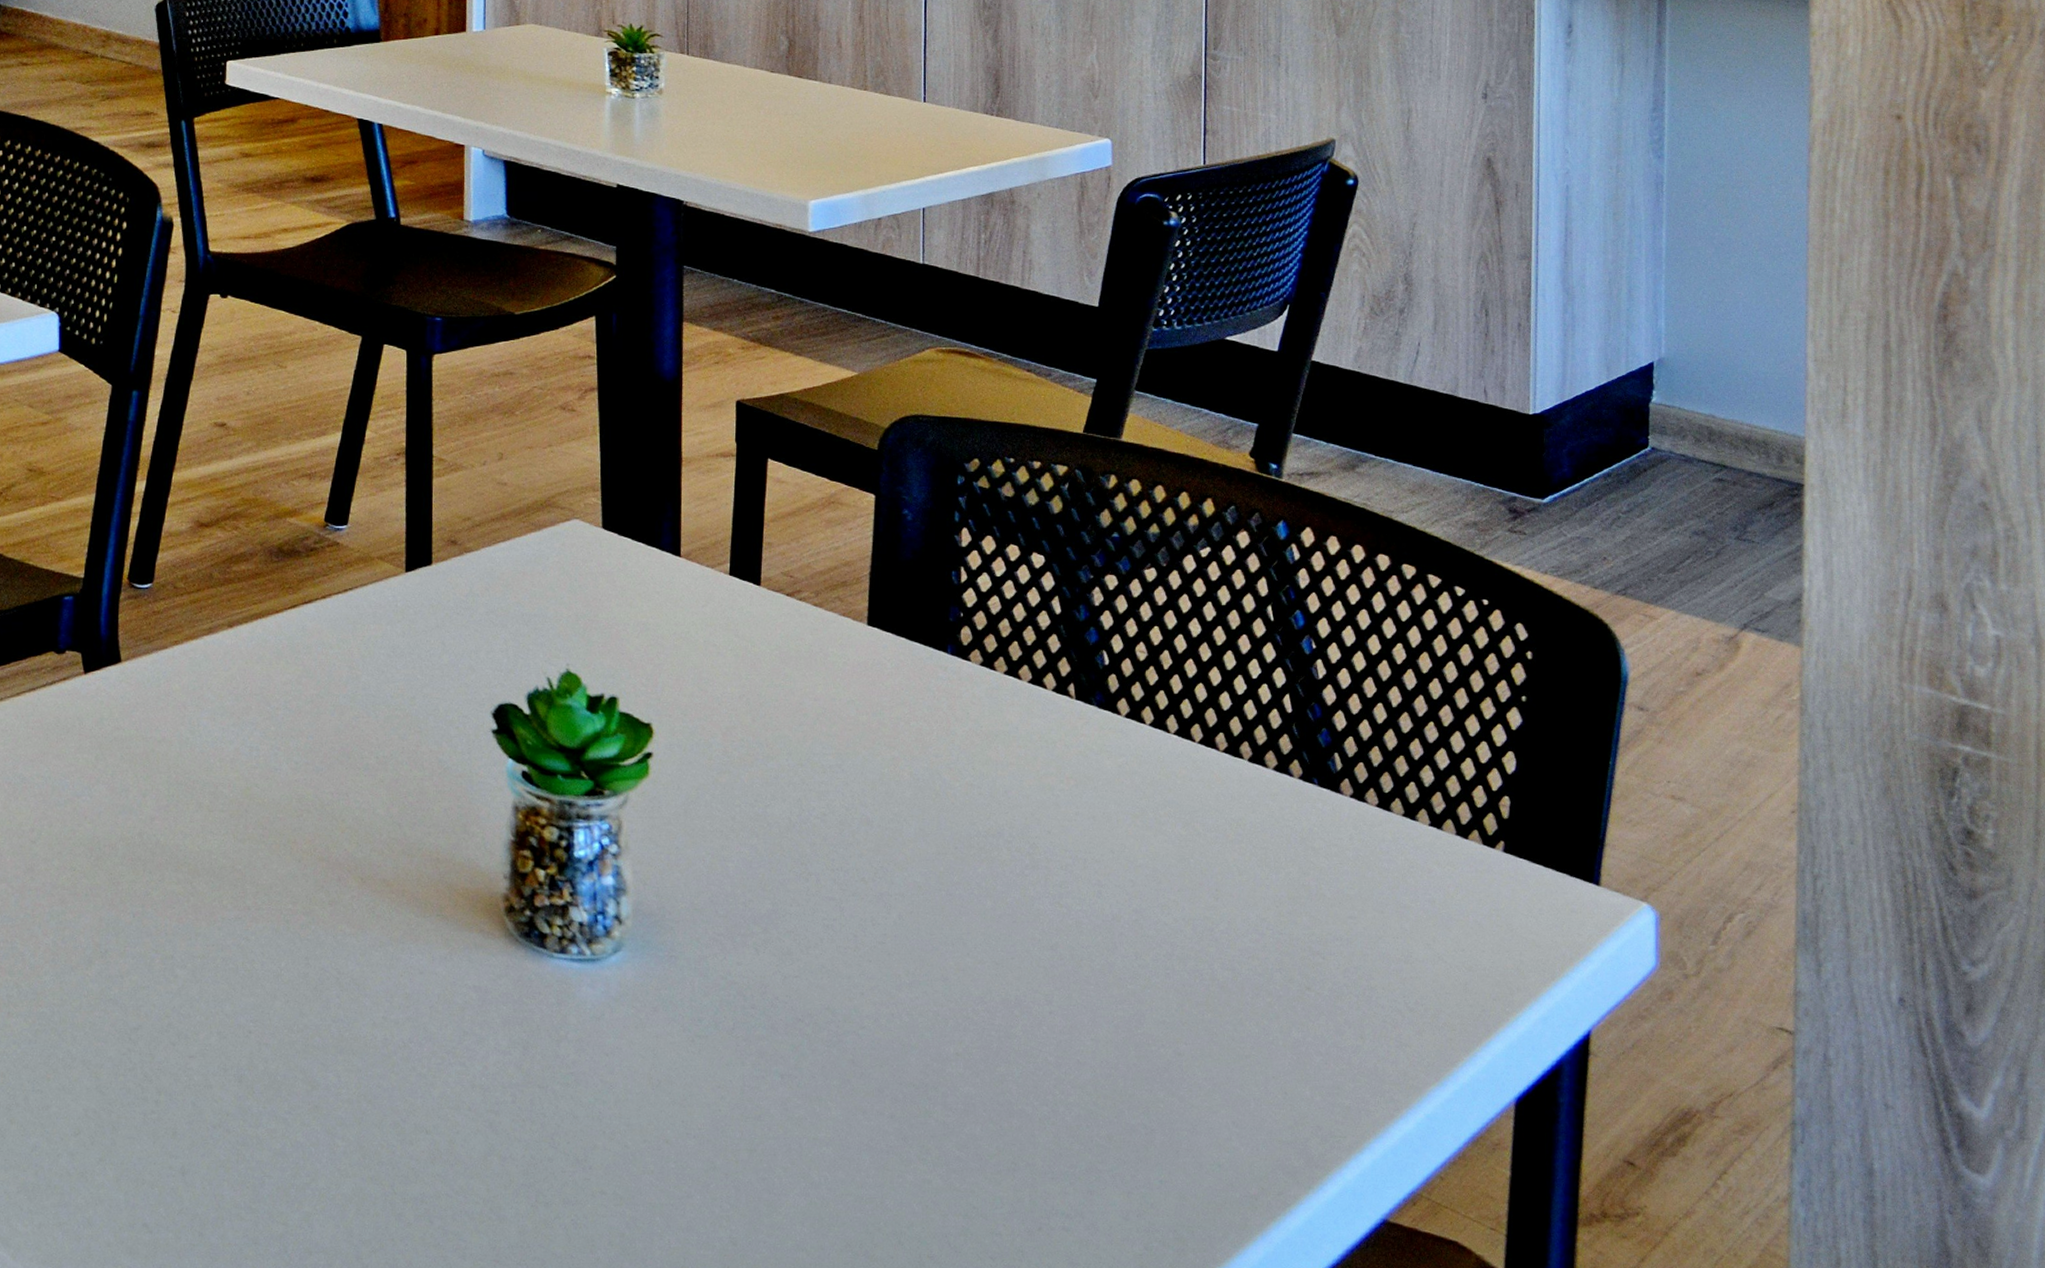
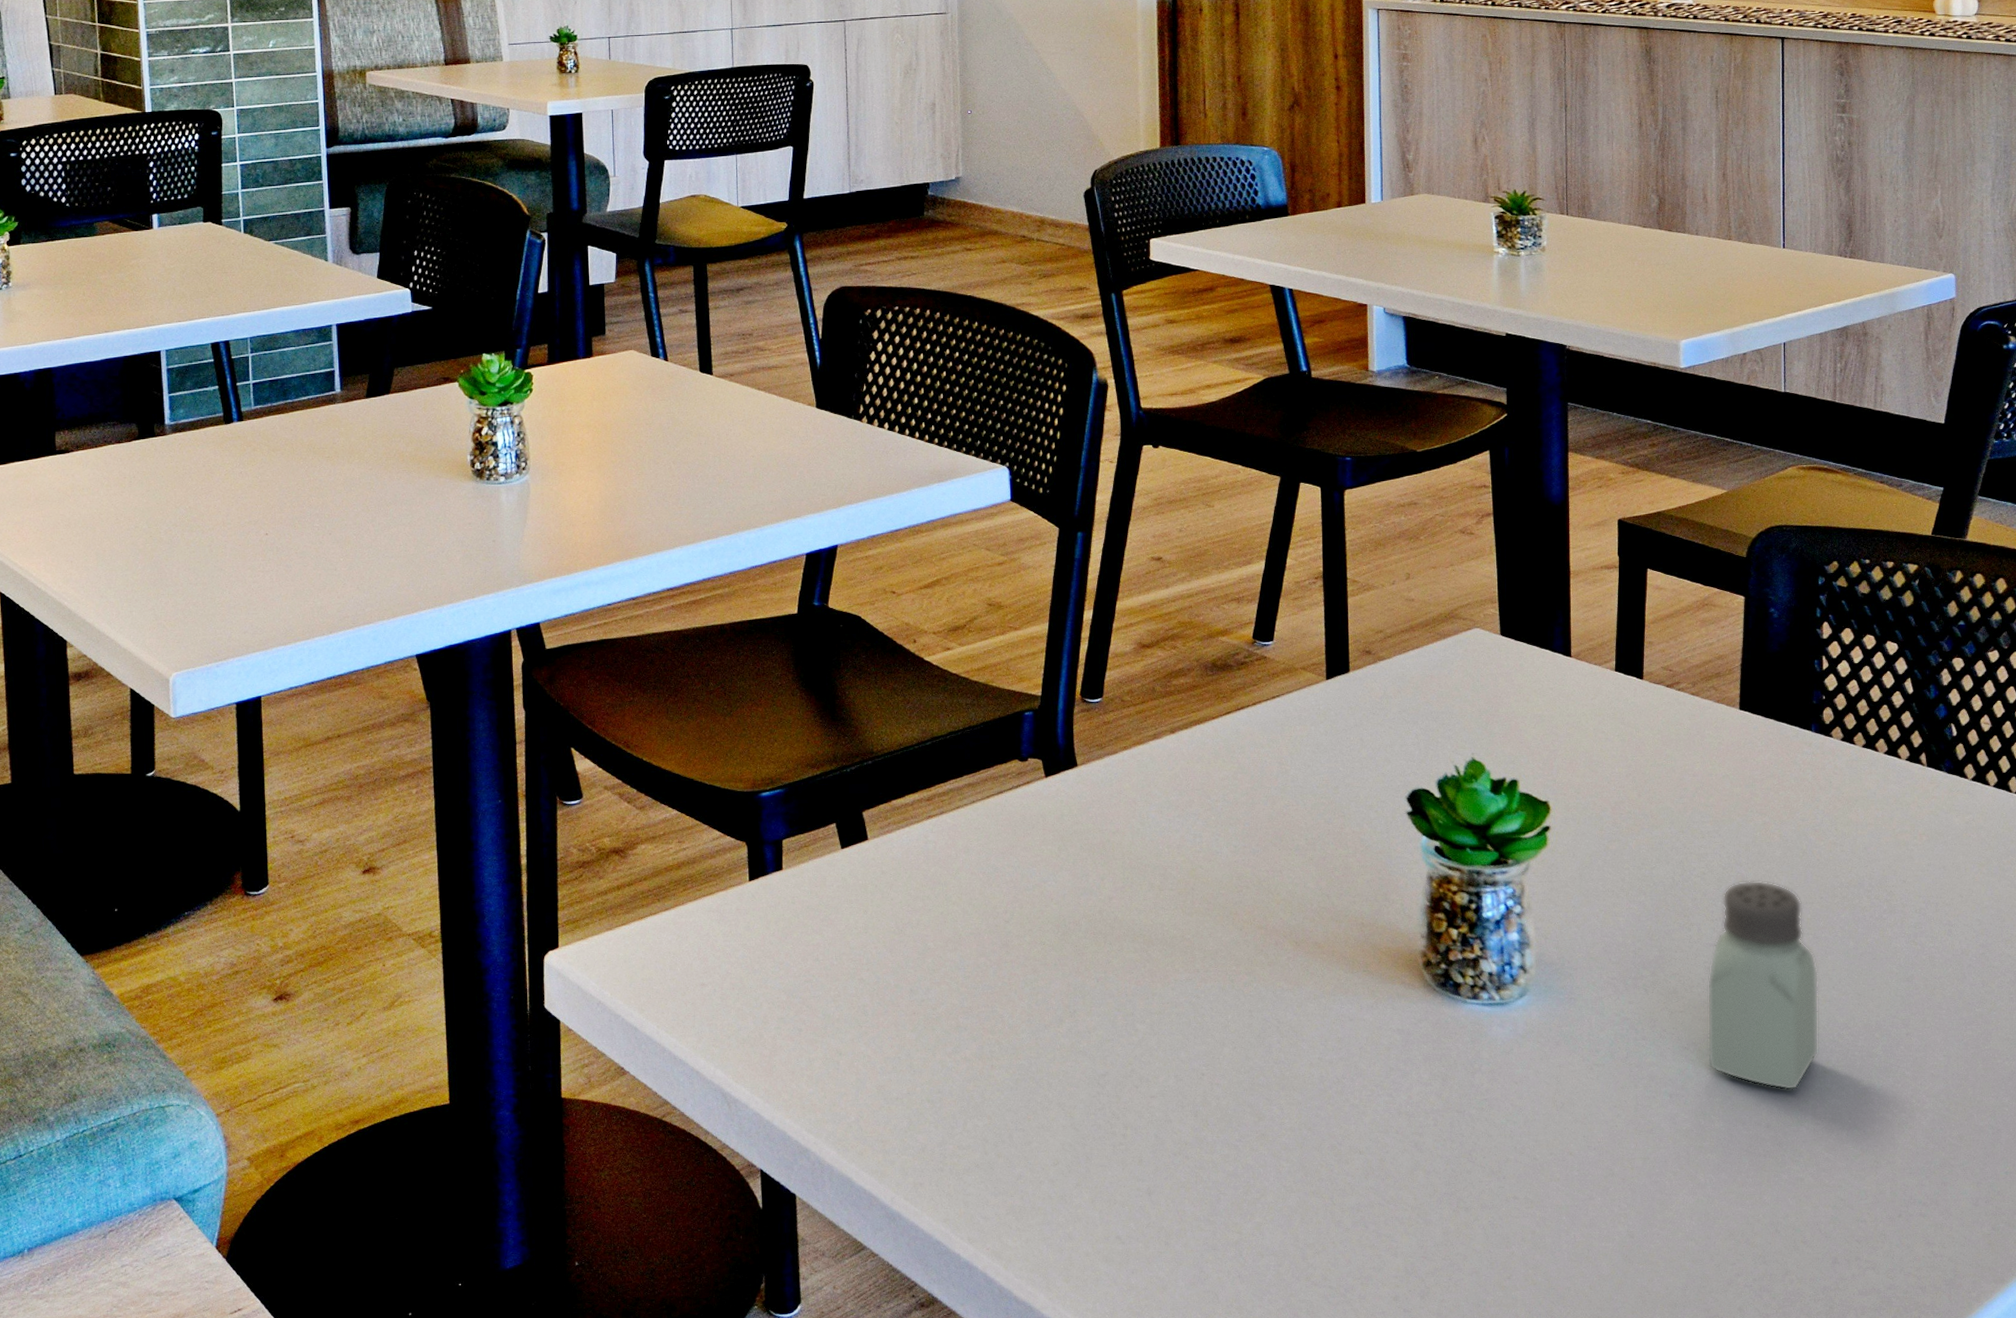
saltshaker: none [824,825,952,1075] -> present [1707,880,1819,1091]

